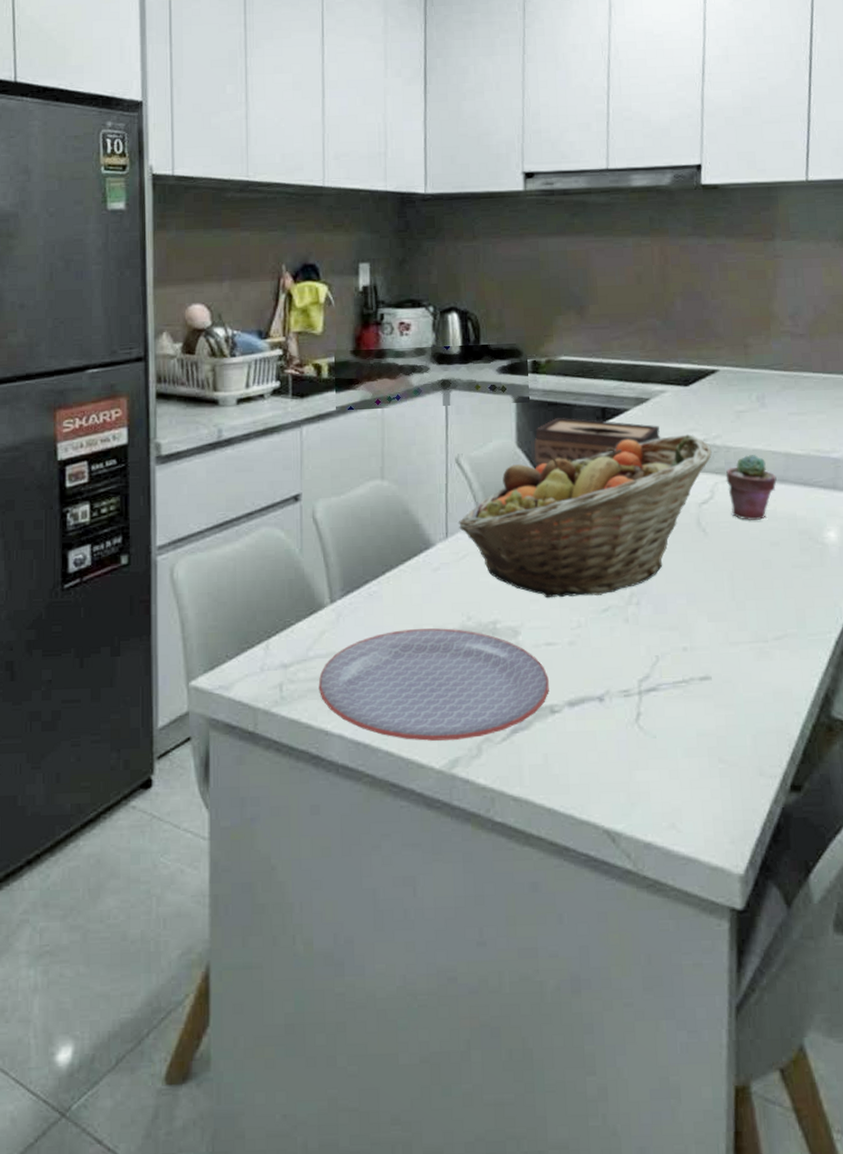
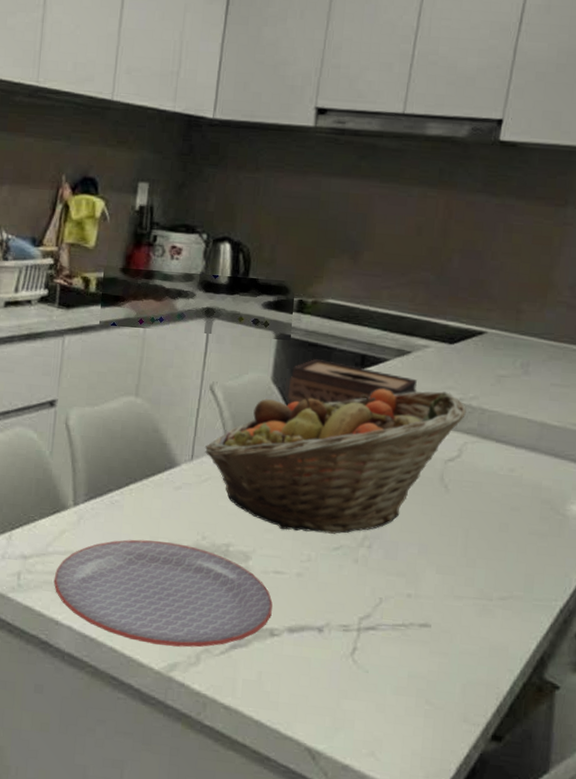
potted succulent: present [725,455,777,521] -> none [476,419,528,485]

